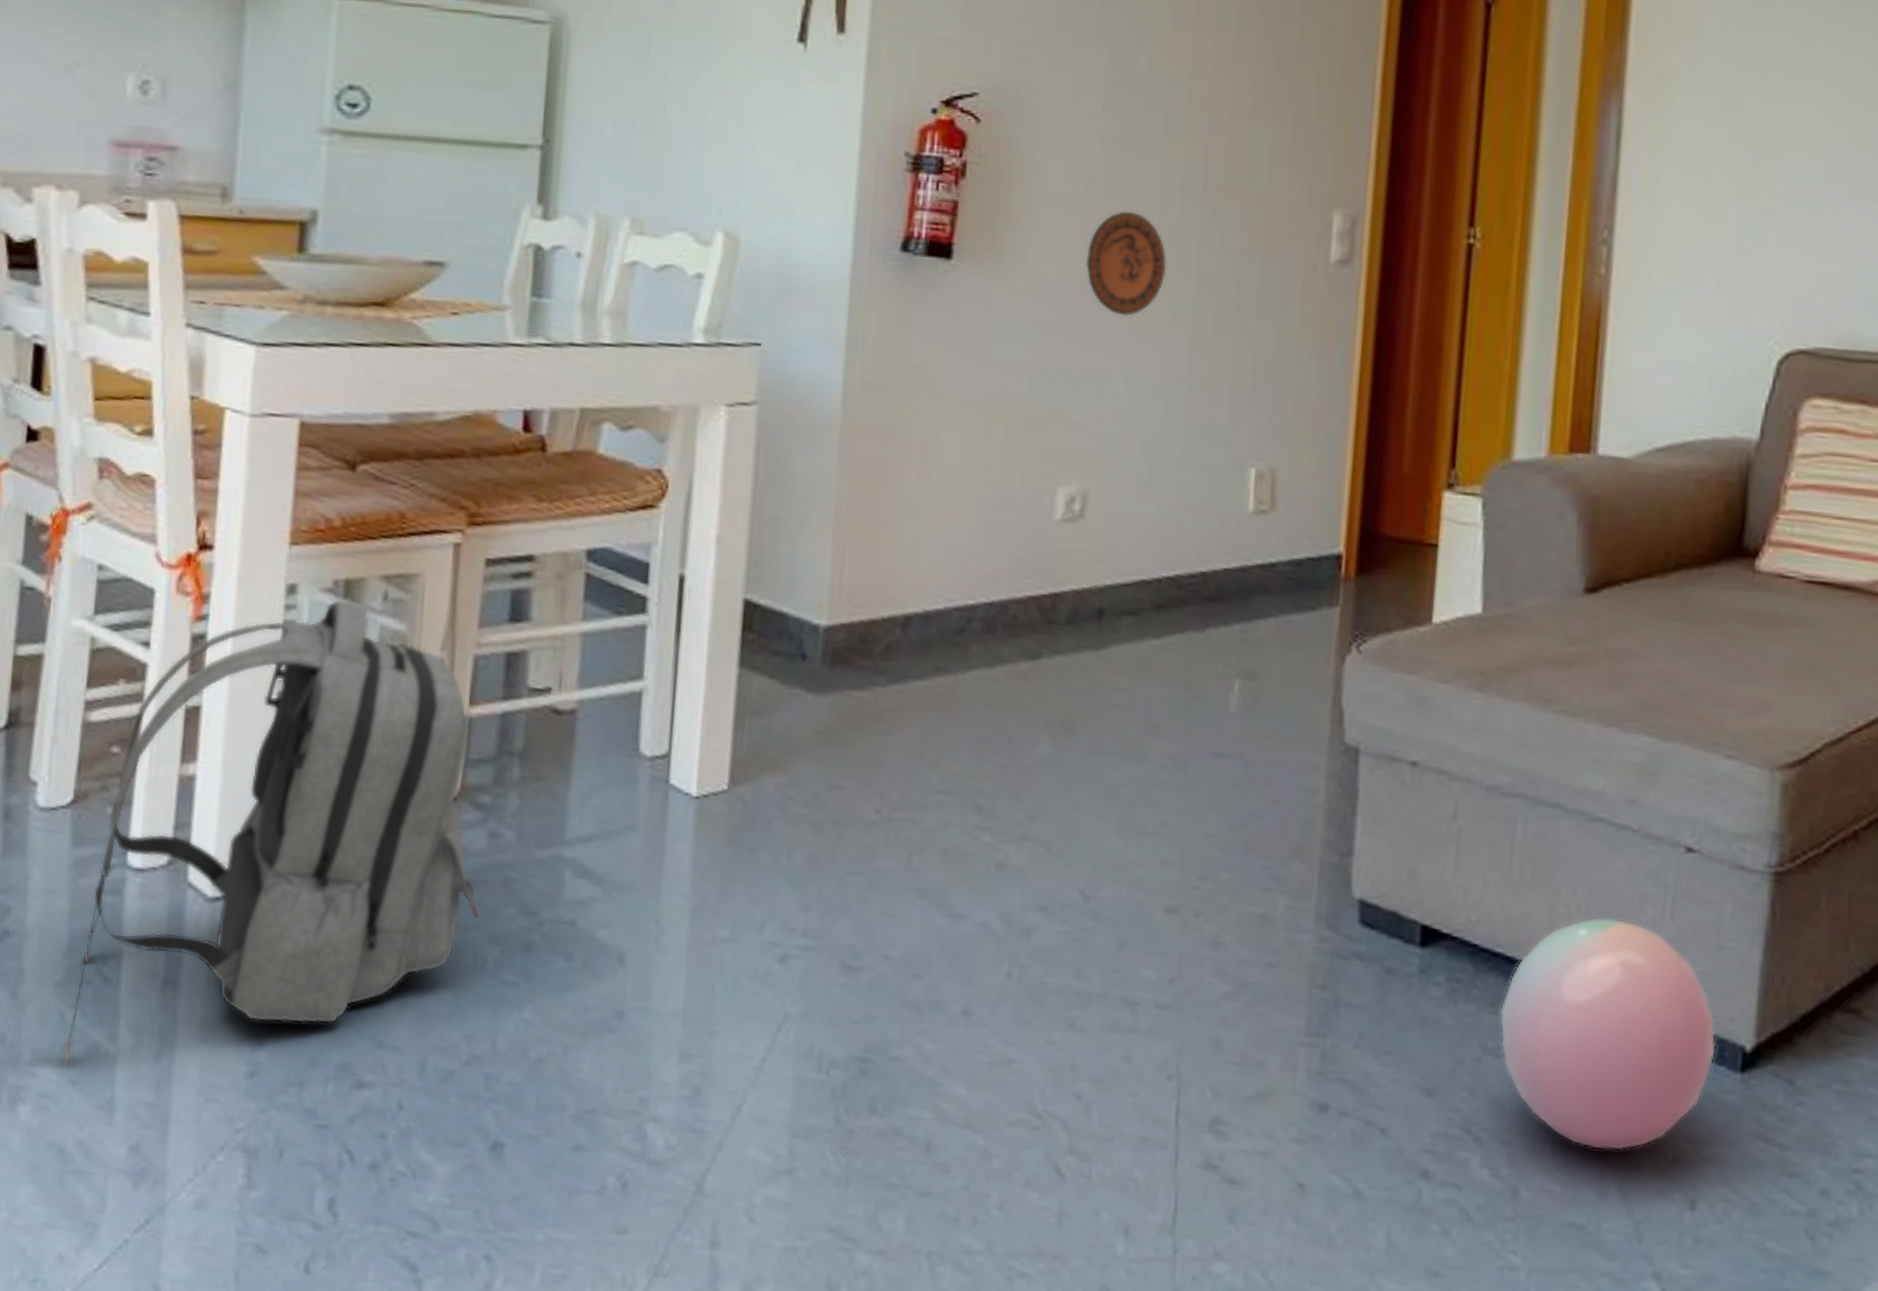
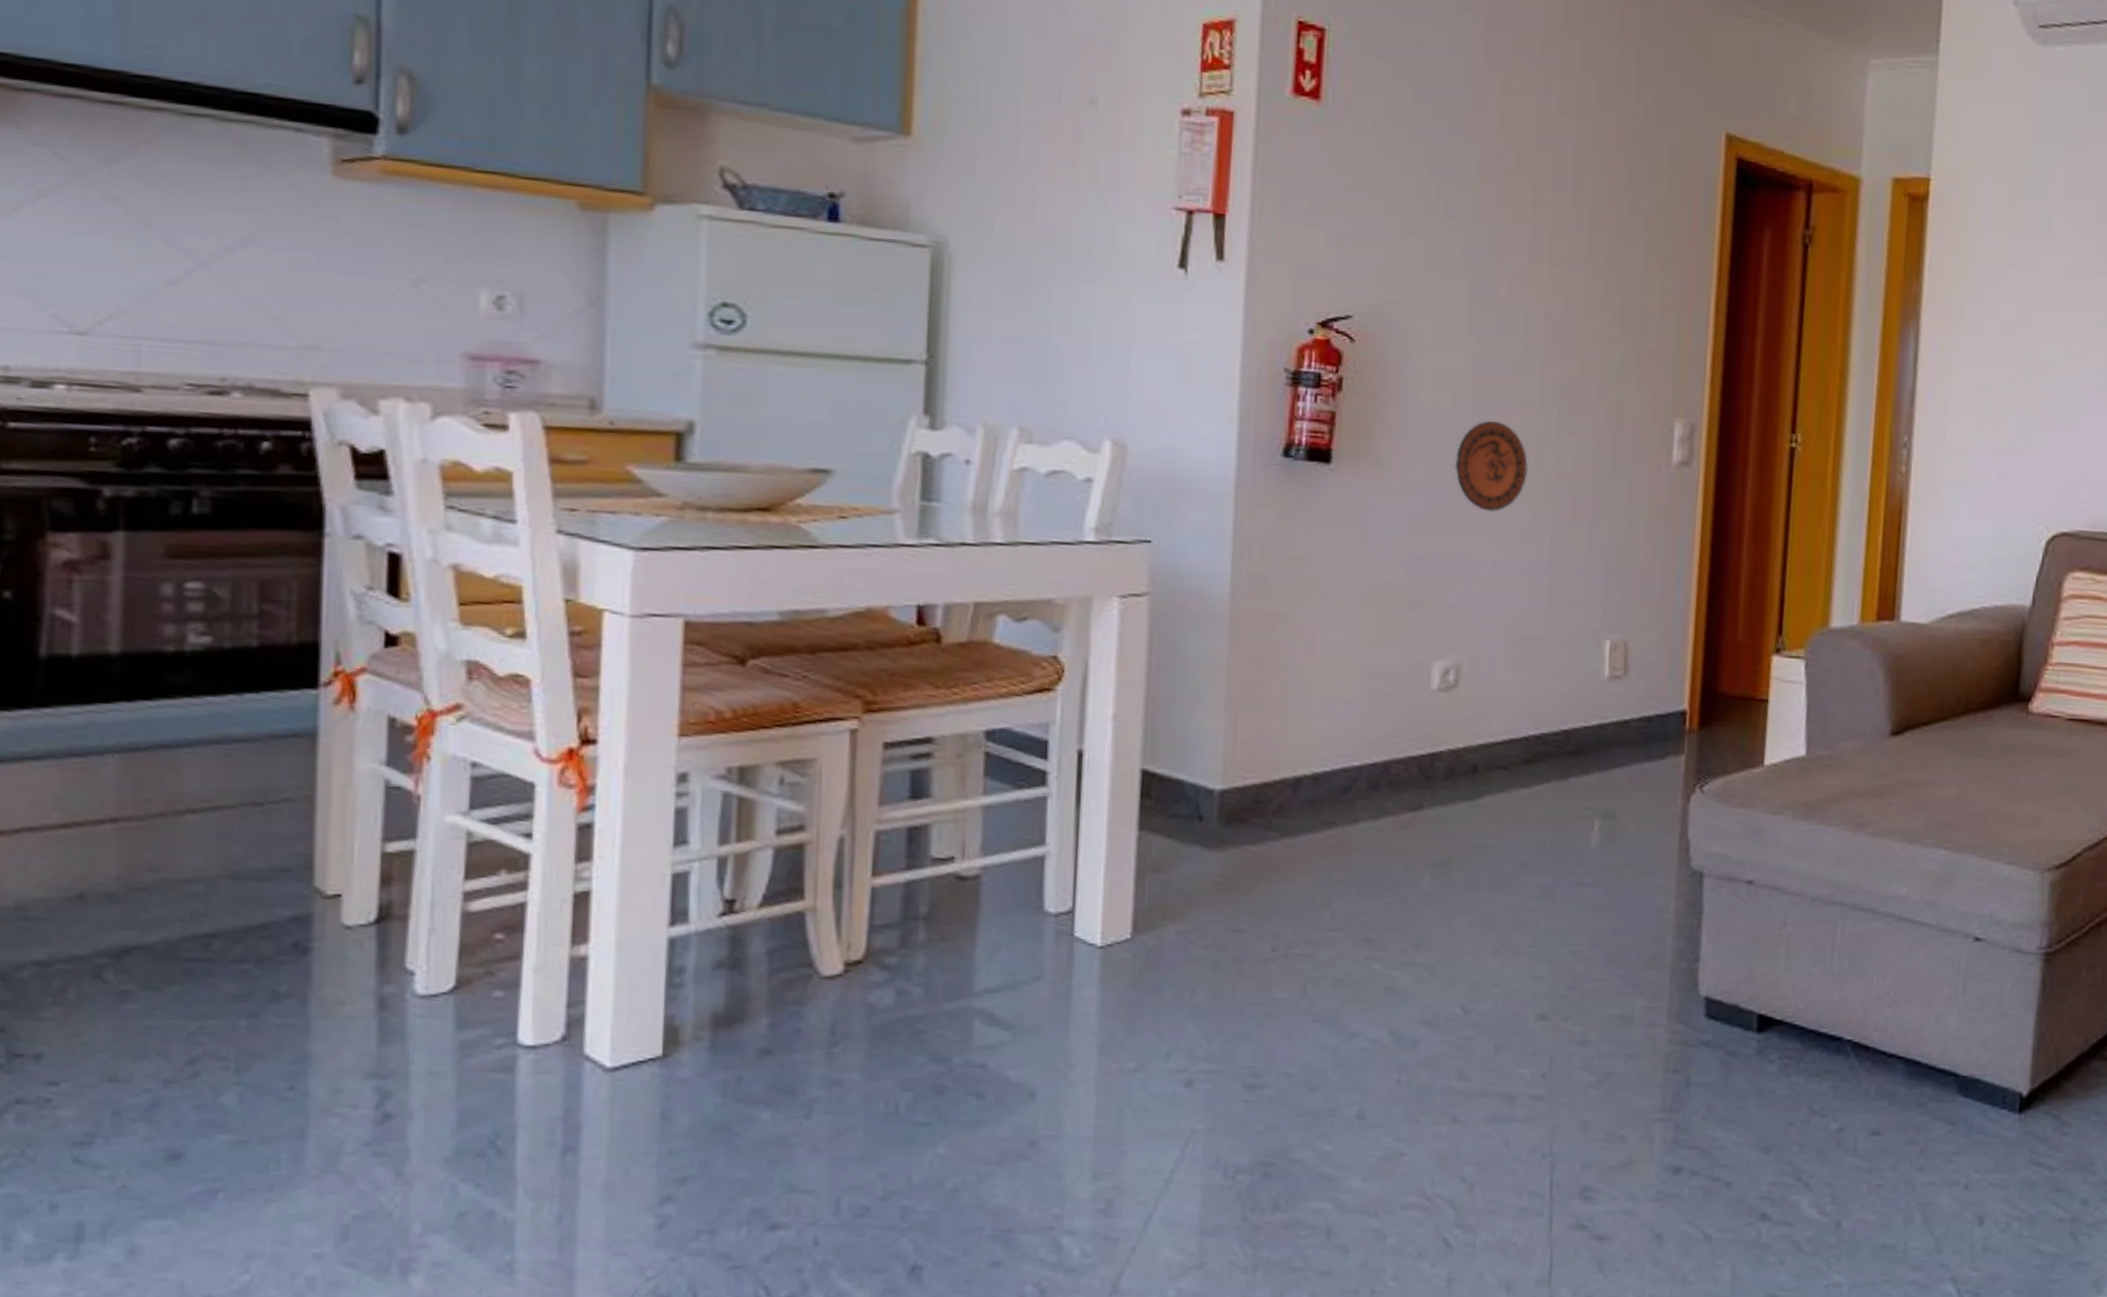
backpack: present [63,599,479,1066] -> none [457,785,889,1235]
ball: present [1499,916,1717,1151] -> none [1823,997,2000,1184]

